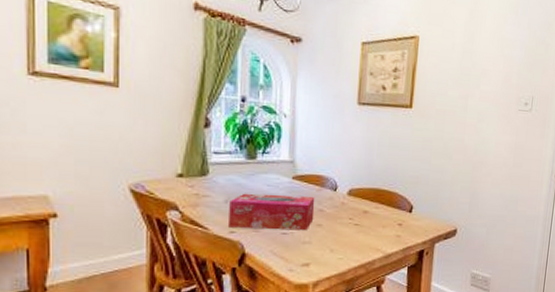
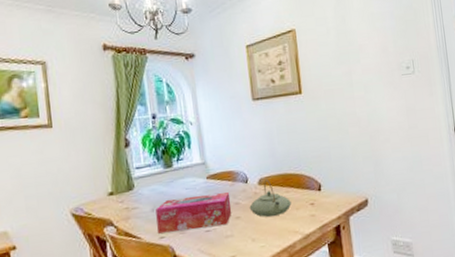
teapot: none [333,191,379,230] -> present [249,179,292,217]

